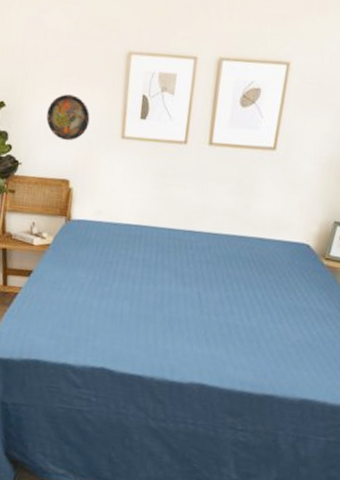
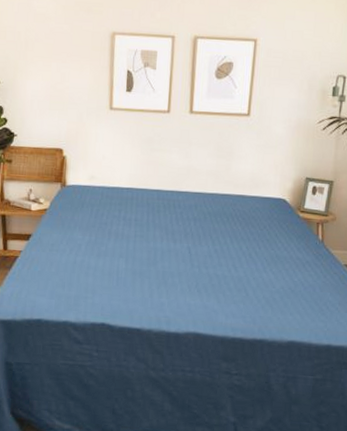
decorative plate: present [46,94,90,141] -> none [39,71,80,113]

